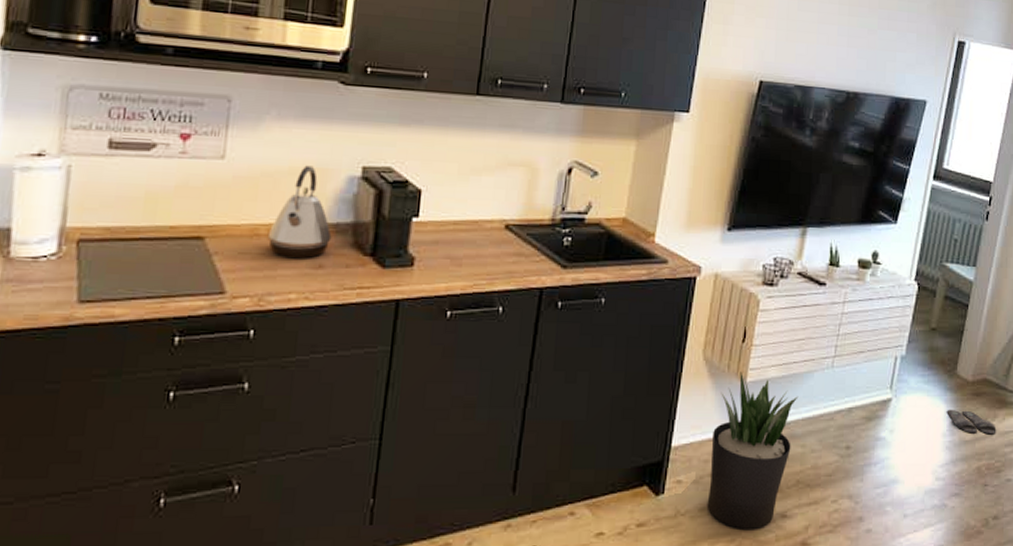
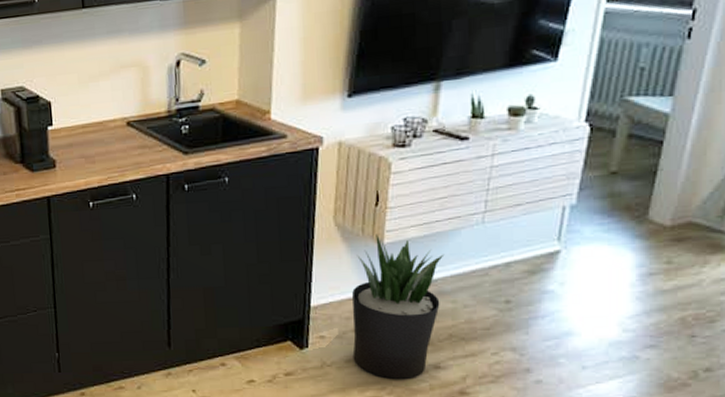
slippers: present [947,409,997,435] -> none [635,257,708,283]

